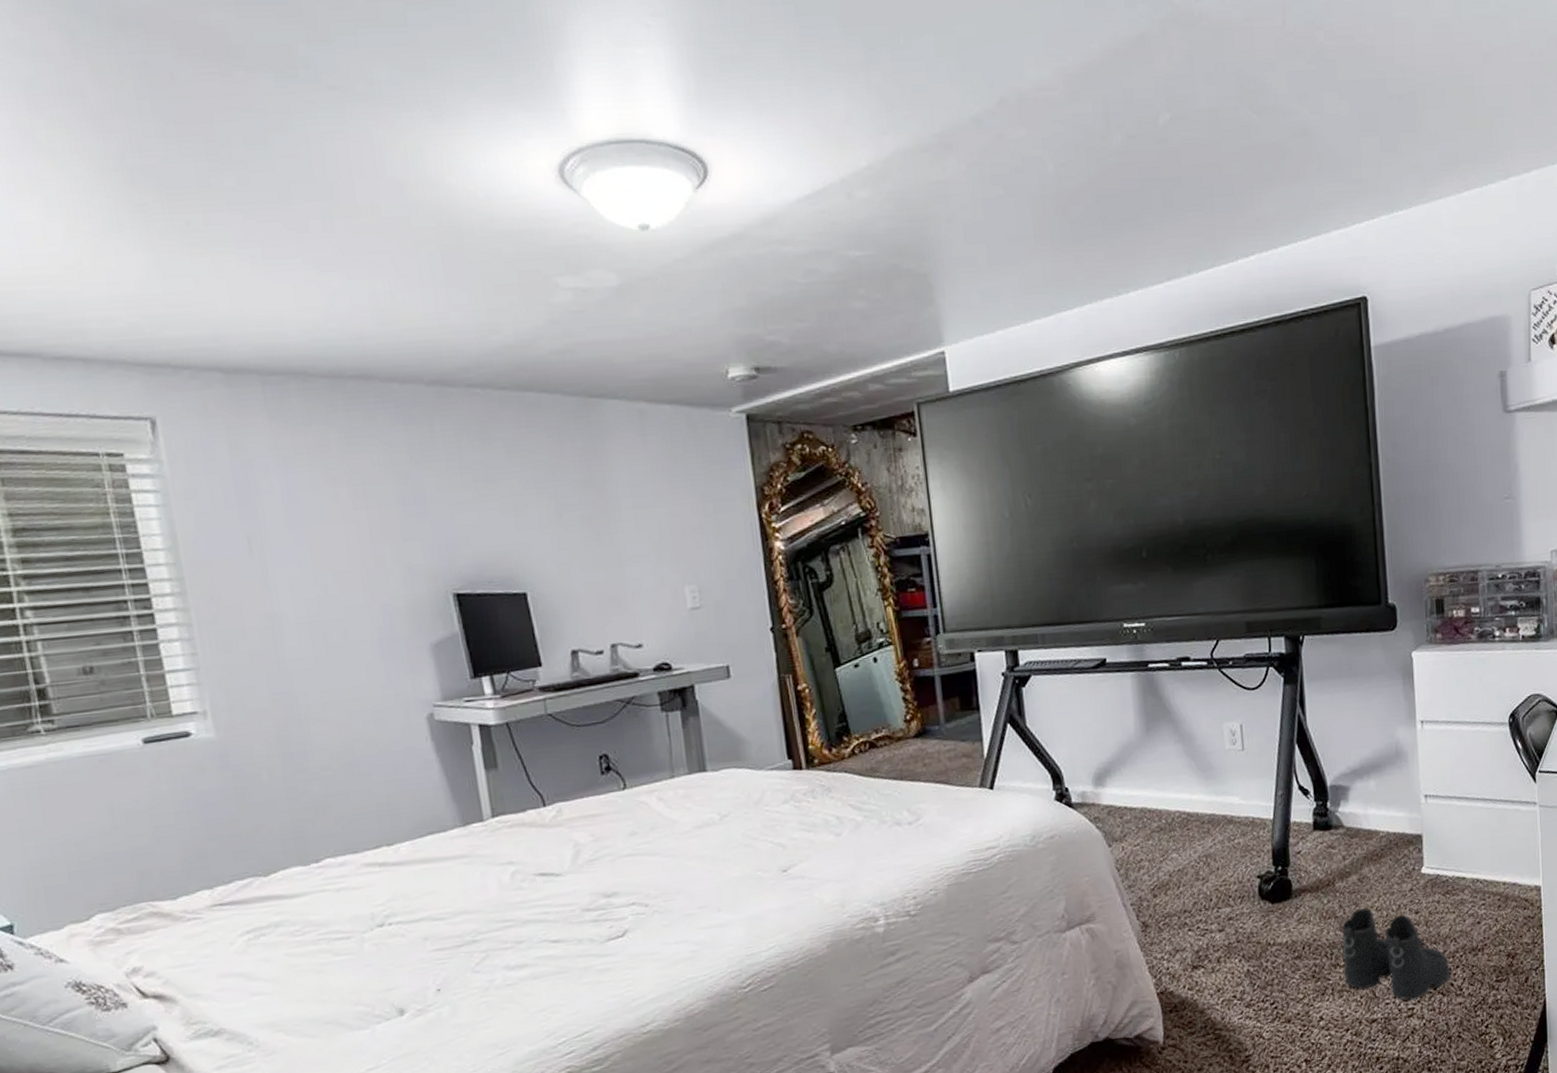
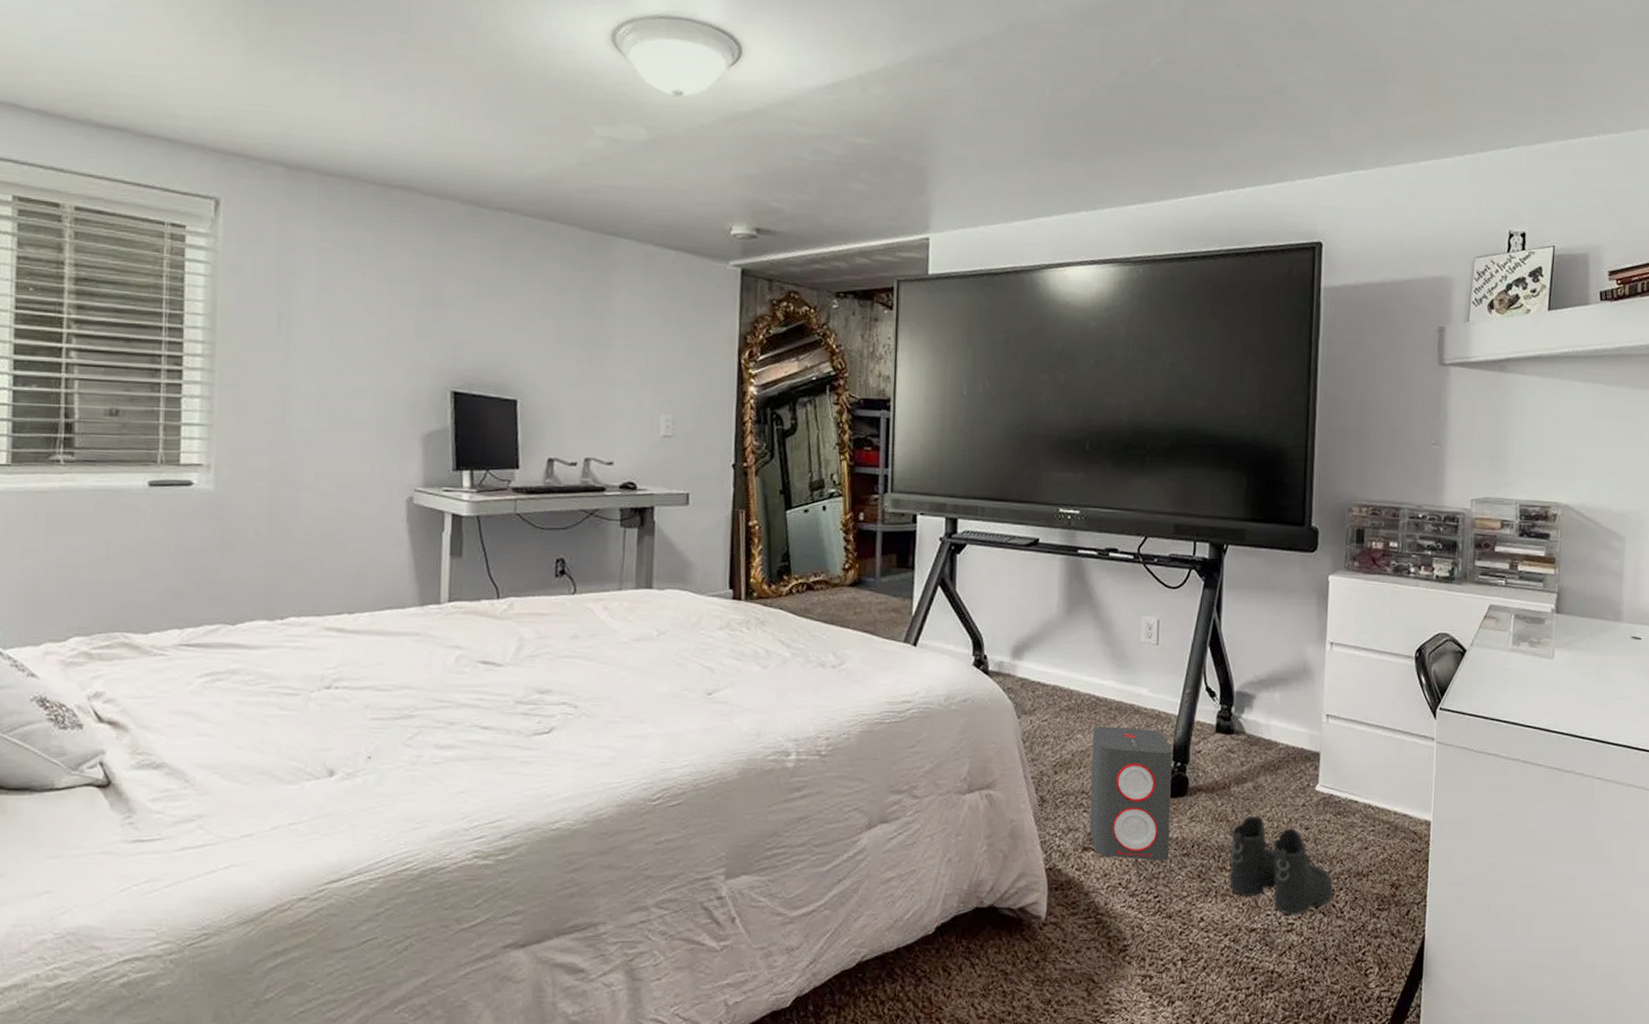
speaker: none [1188,837,1280,972] -> present [1089,726,1173,861]

